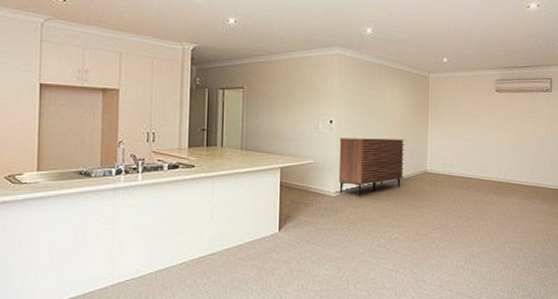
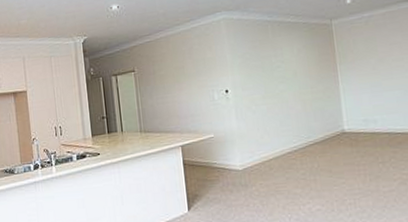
sideboard: present [338,138,404,196] -> none [238,99,317,167]

